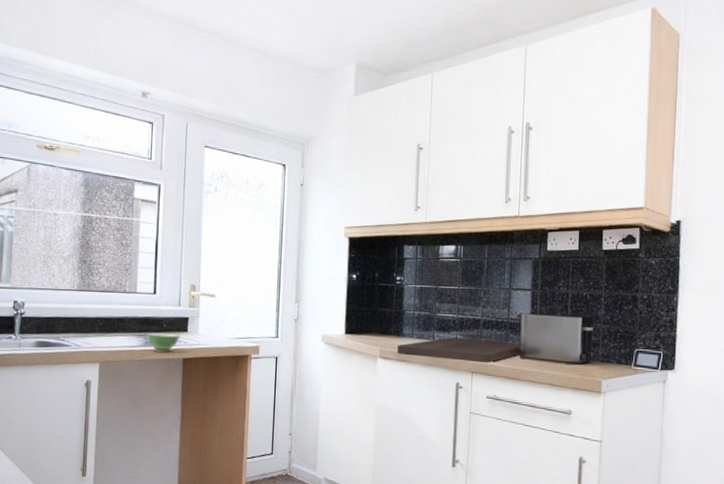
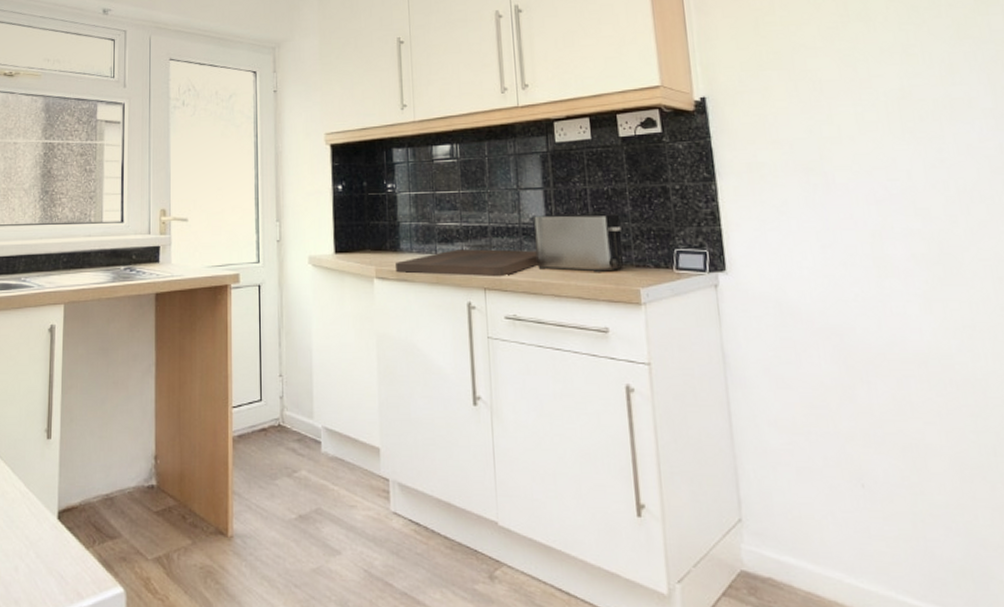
bowl: present [146,332,180,354] -> none [114,265,151,289]

